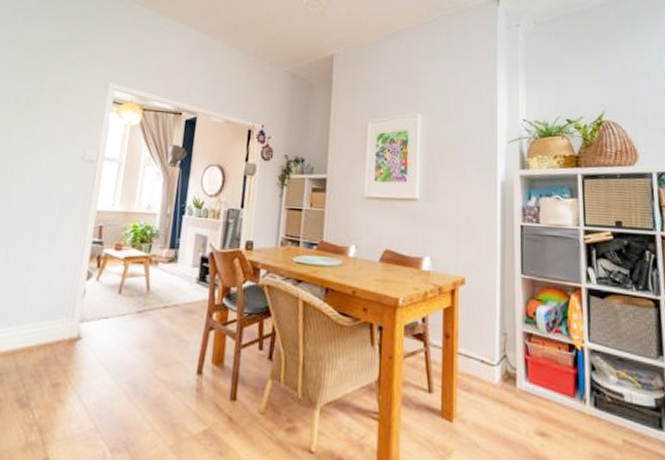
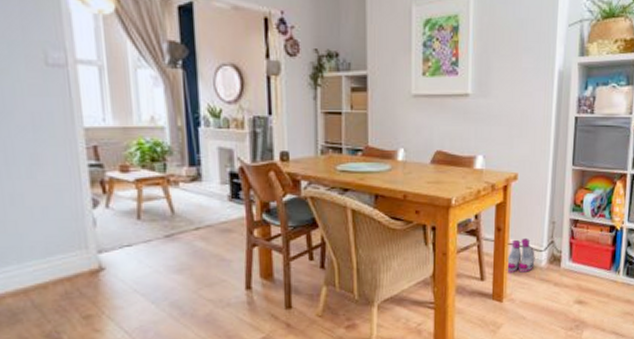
boots: none [455,348,487,389] -> present [505,237,535,273]

